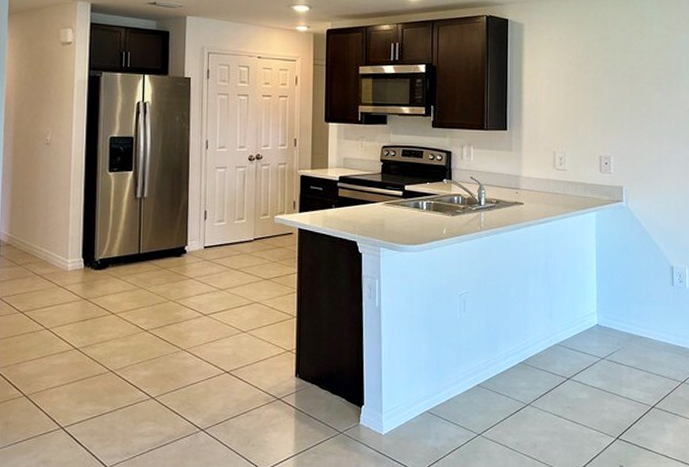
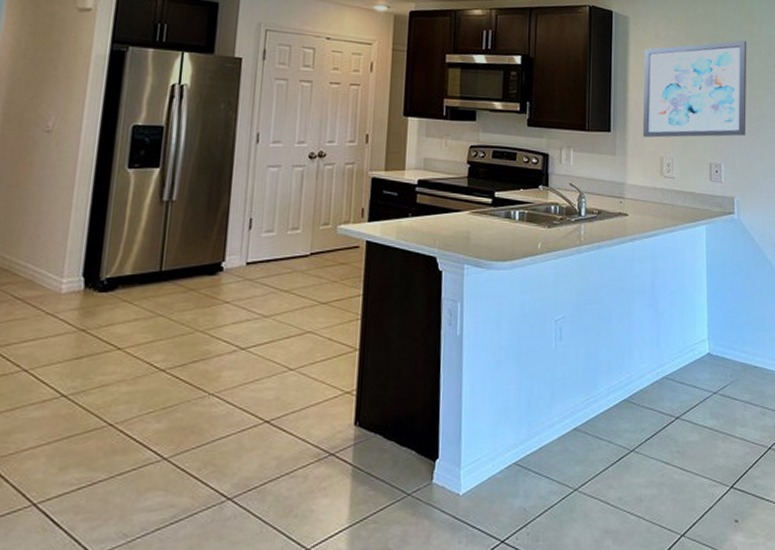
wall art: none [537,40,637,134] -> present [643,40,747,138]

